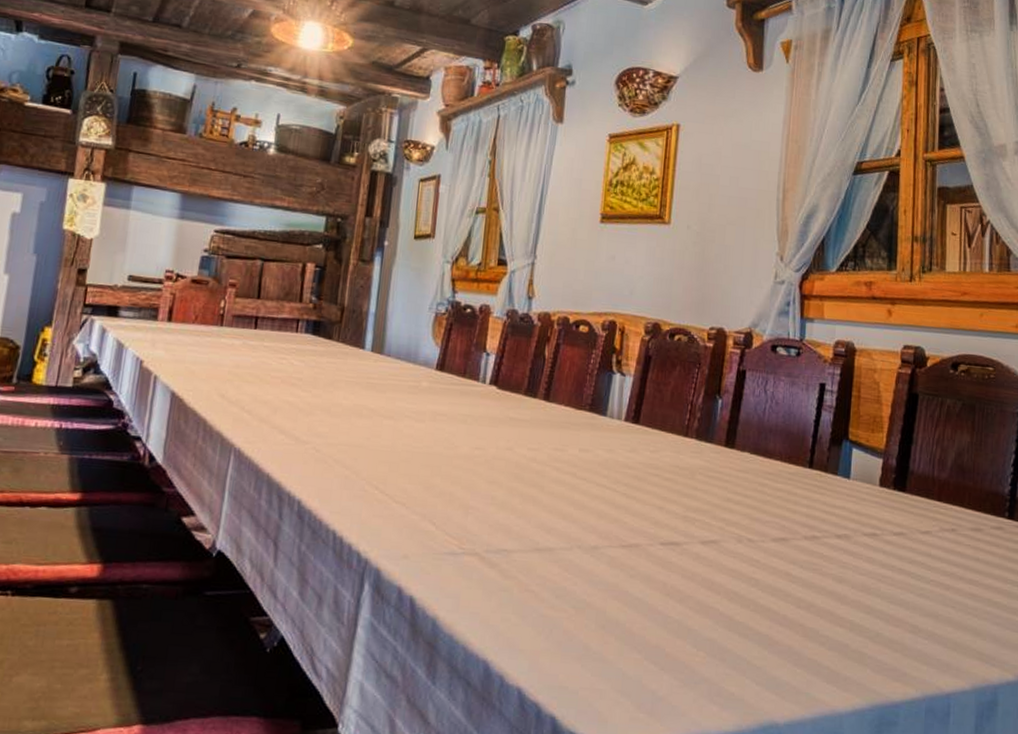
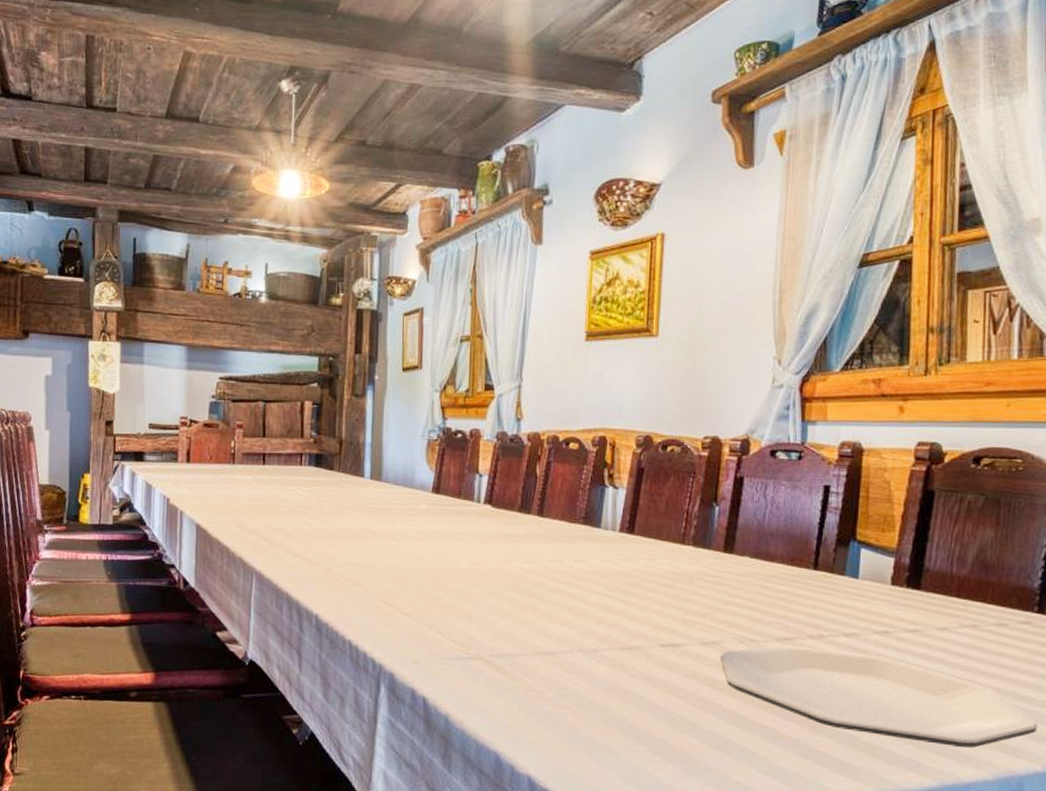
plate: none [718,545,1010,656] -> present [720,644,1038,748]

